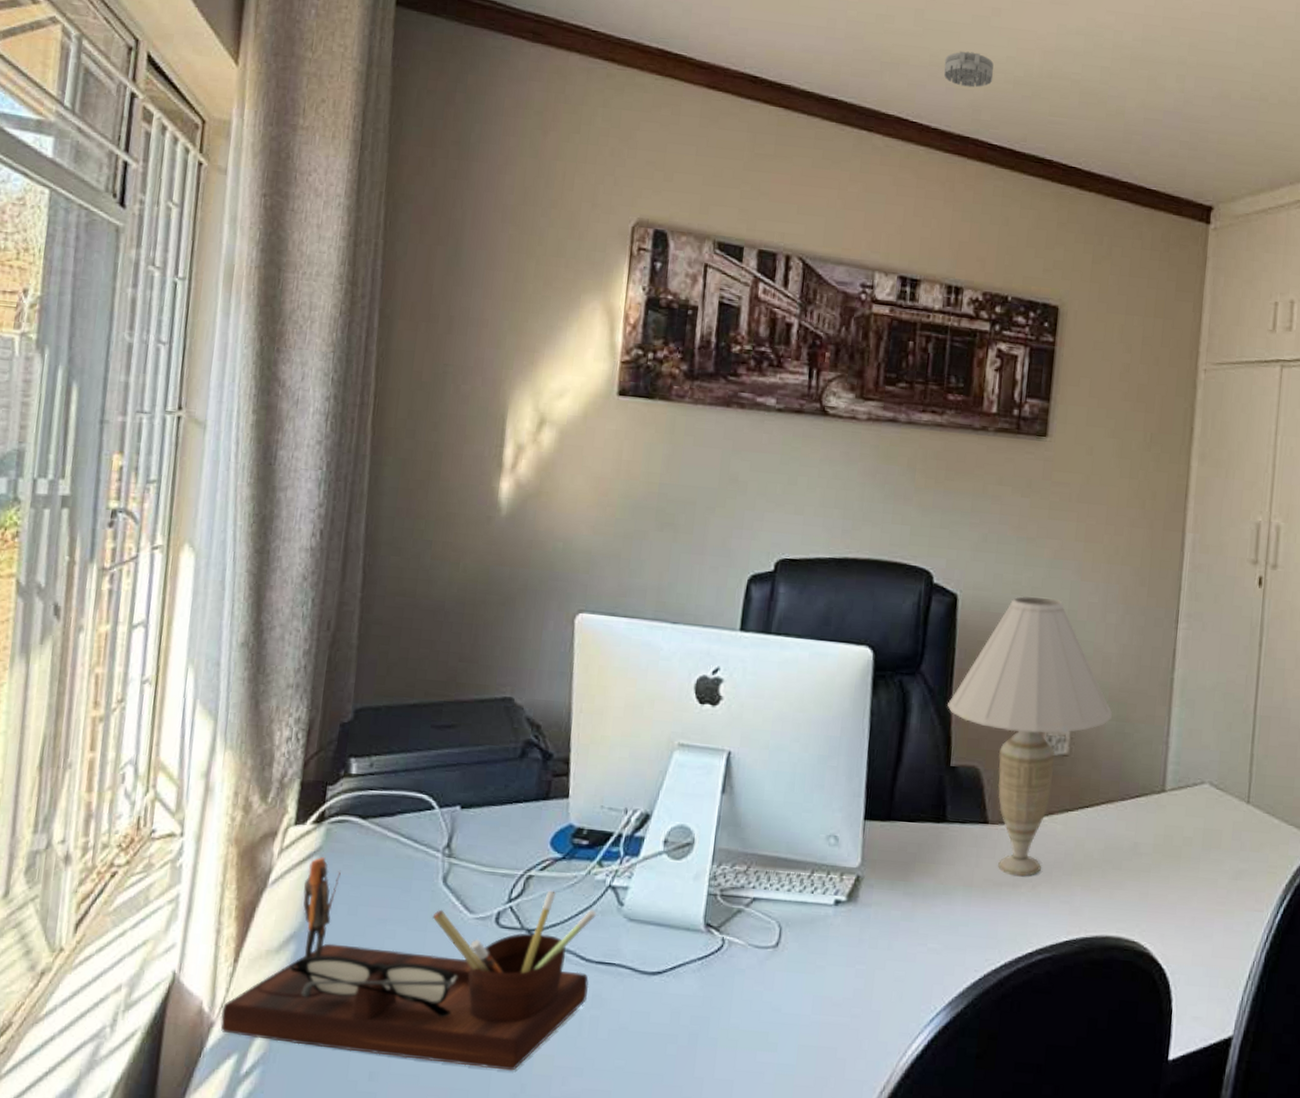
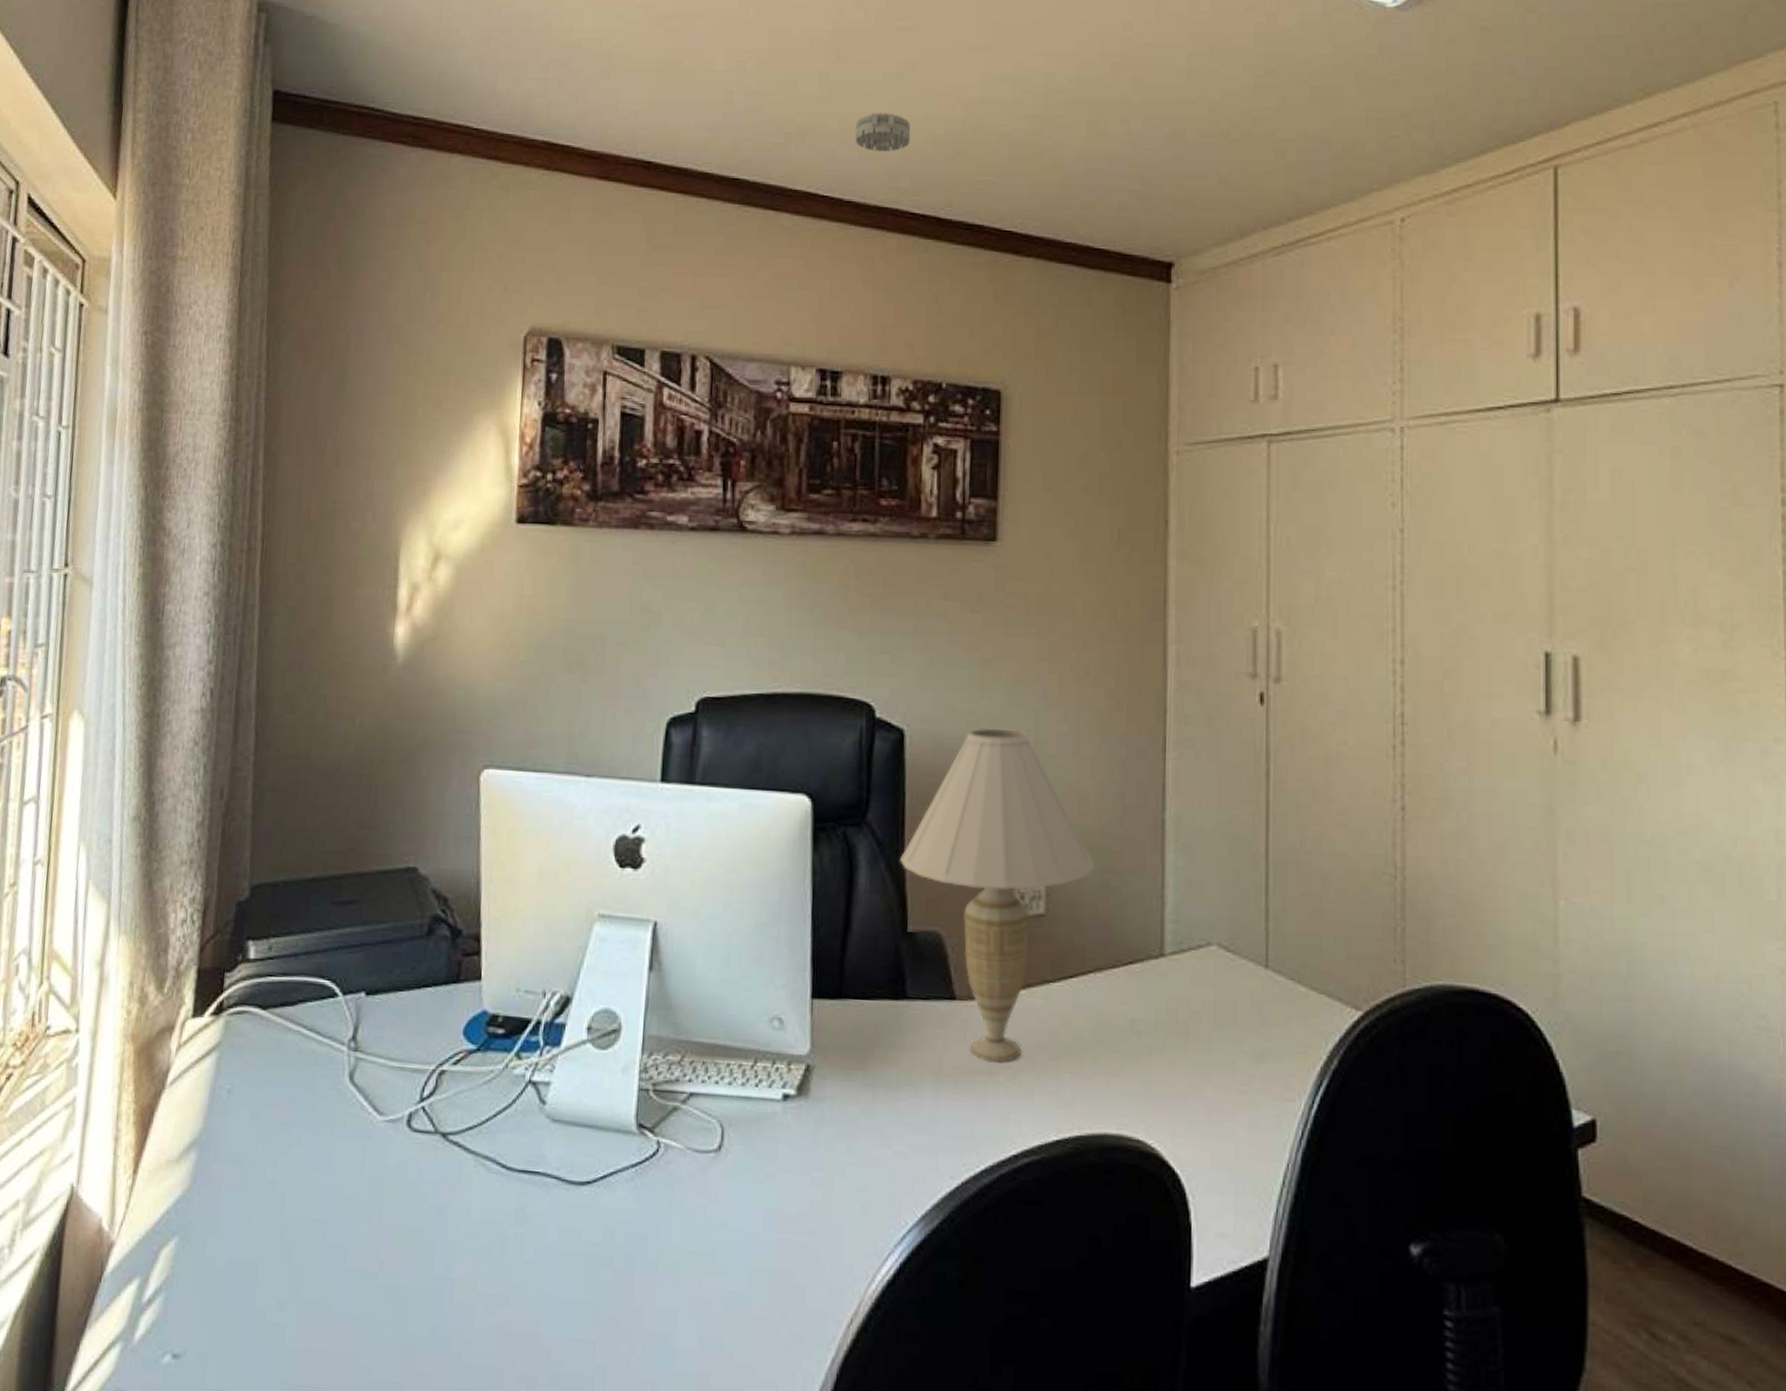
desk organizer: present [220,857,597,1071] -> none [120,1053,517,1299]

